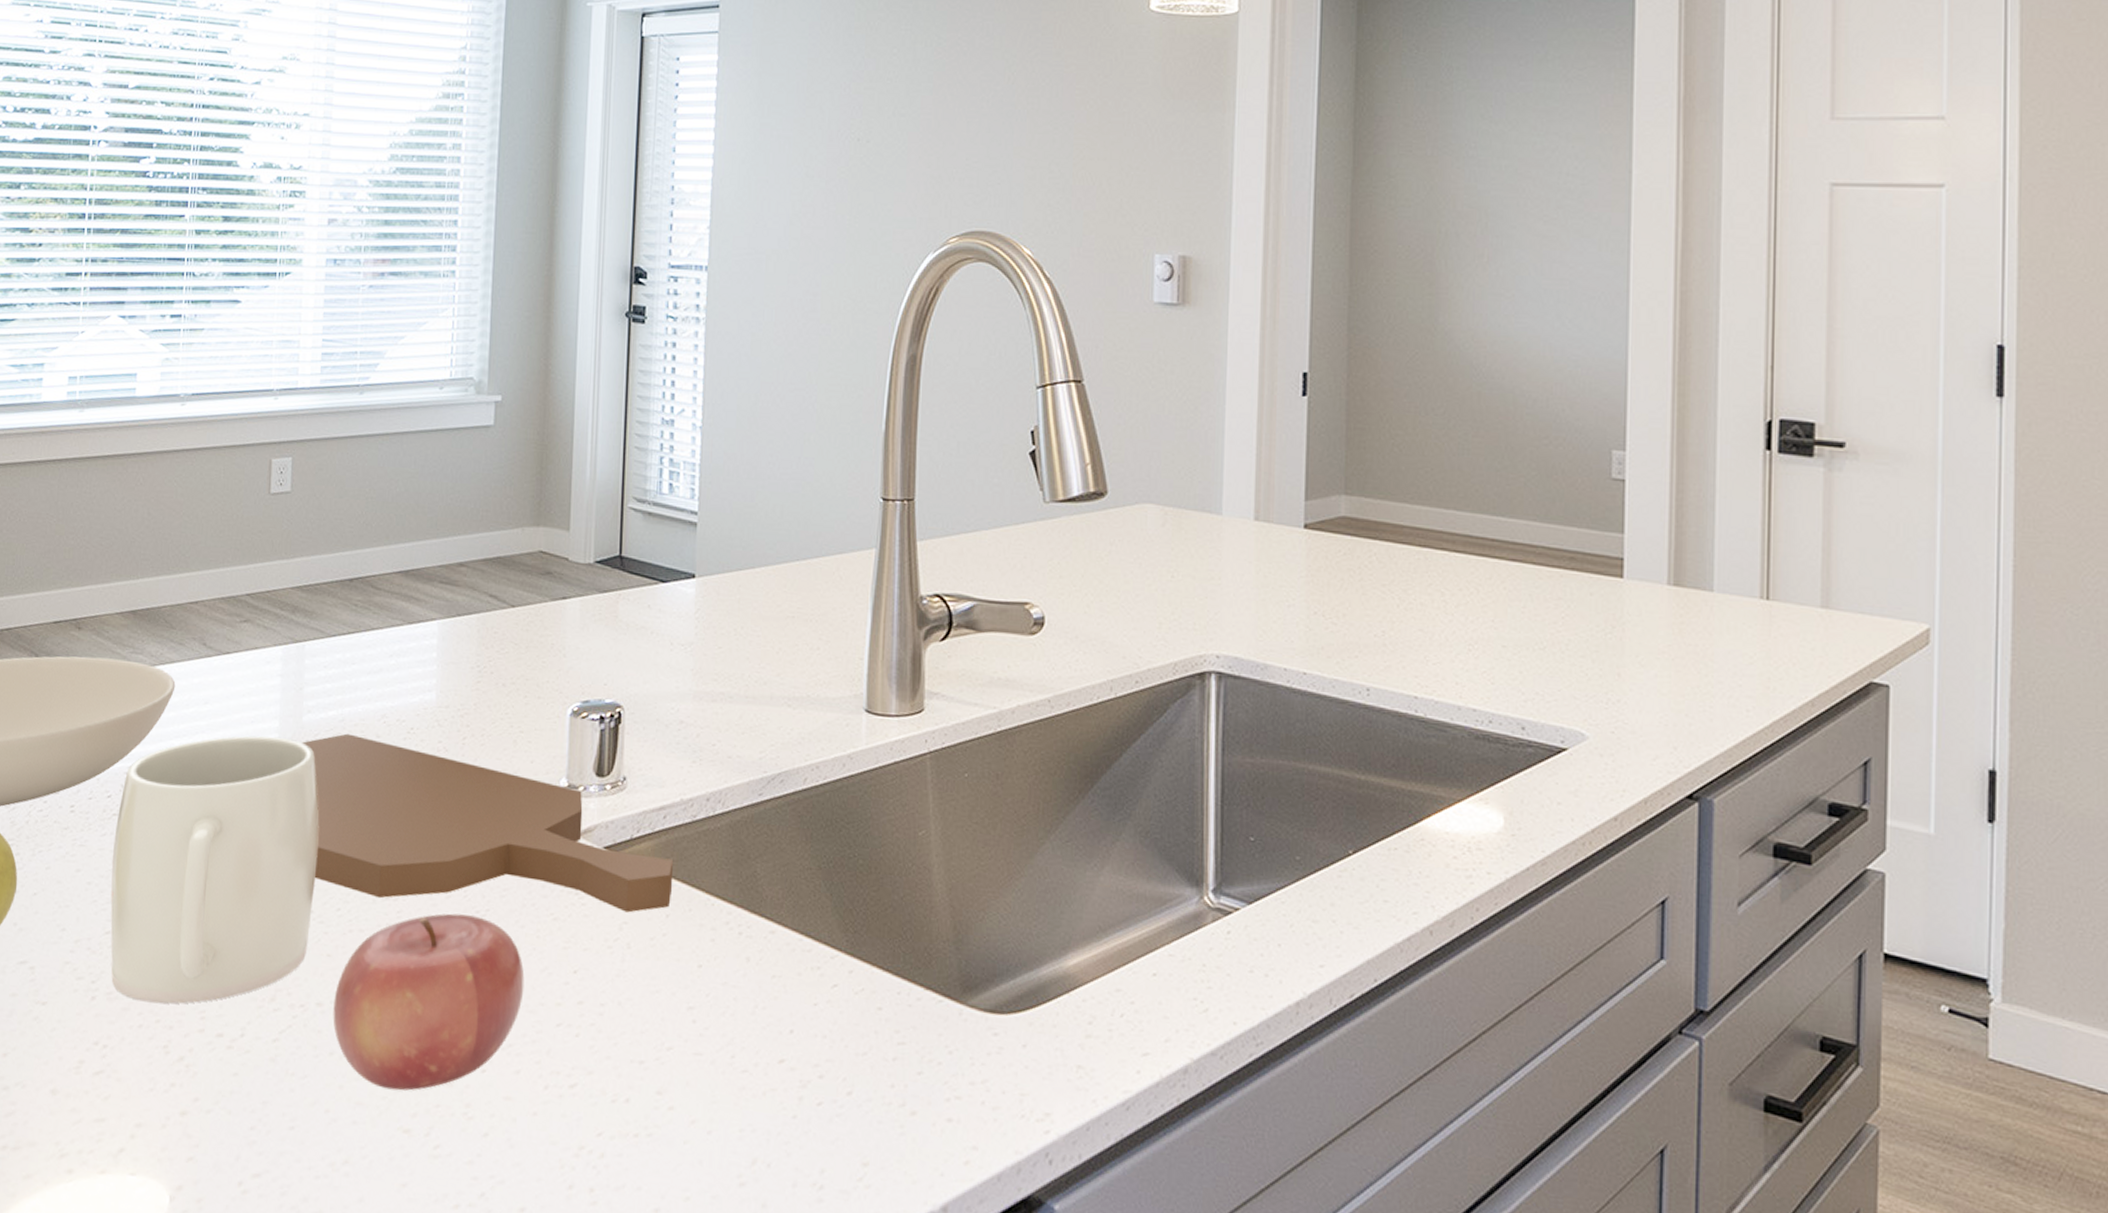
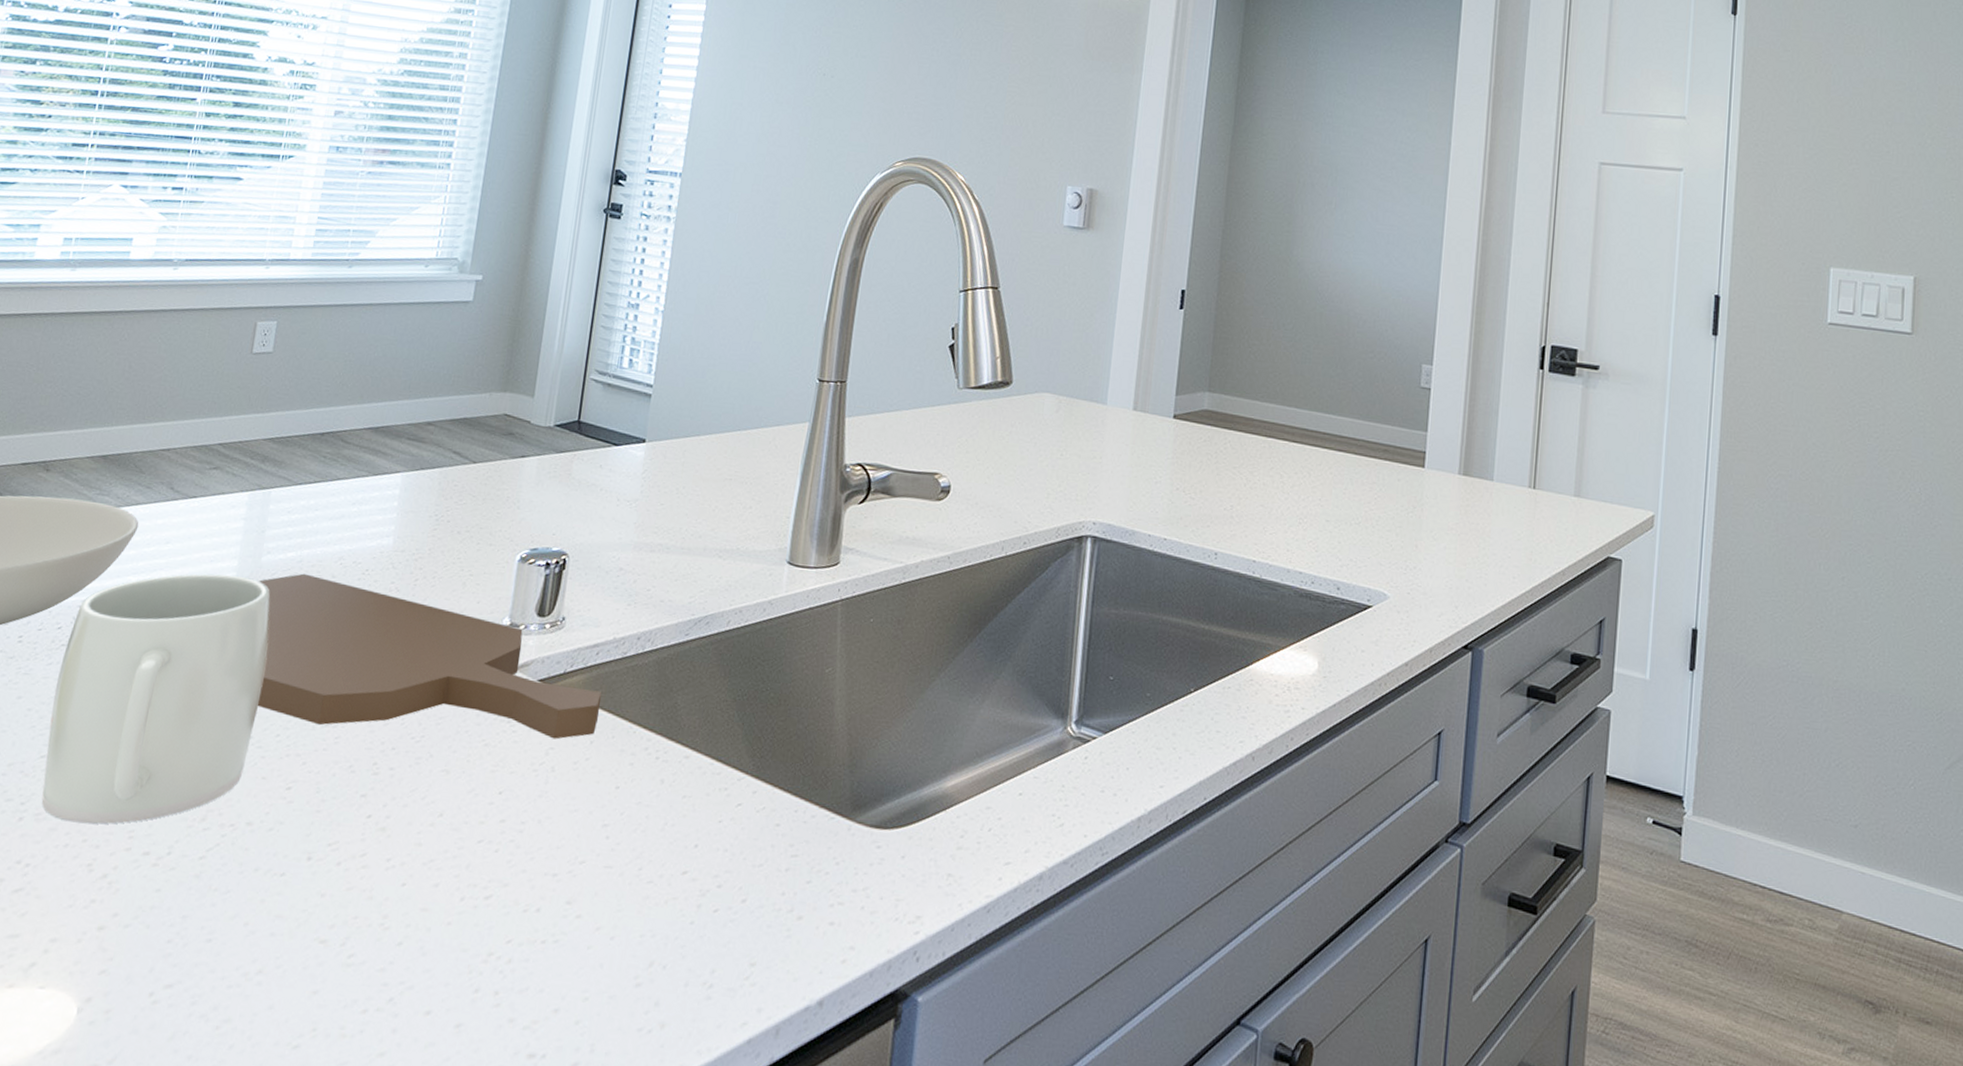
fruit: present [333,913,525,1091] -> none [261,739,452,904]

